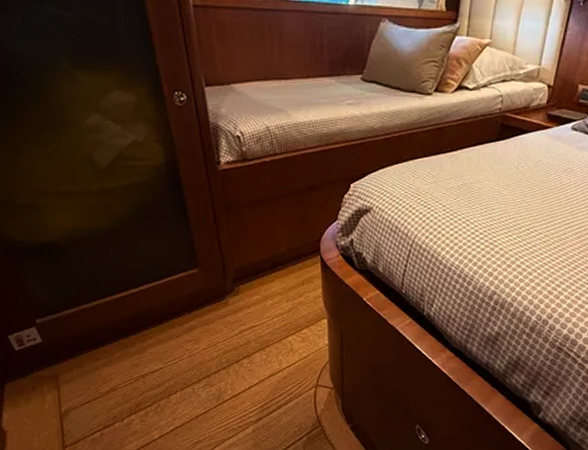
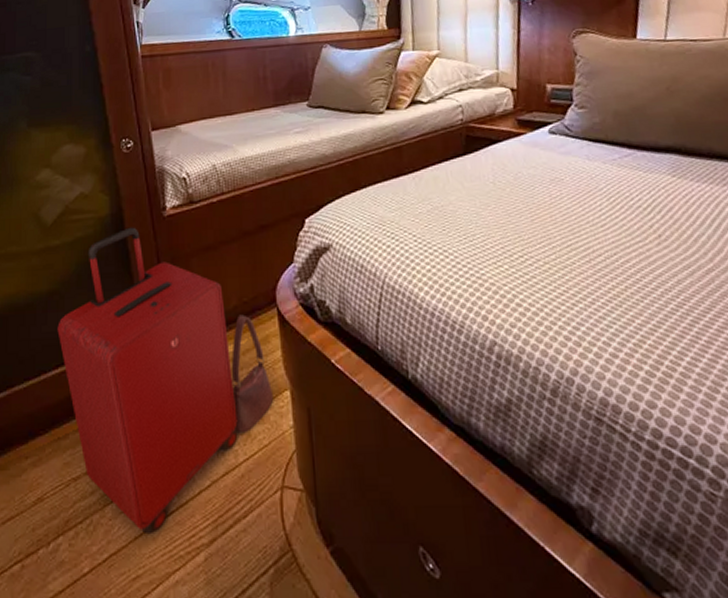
suitcase: none [118,177,282,415] -> present [57,227,238,535]
shoulder bag: none [278,259,314,347] -> present [231,314,274,432]

